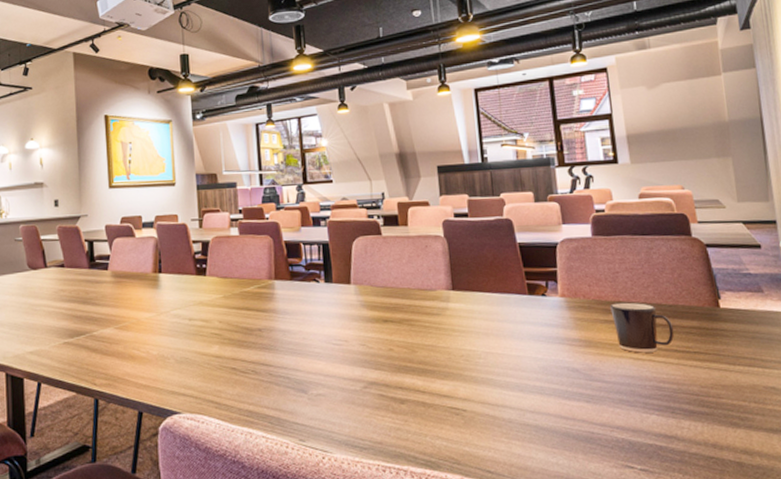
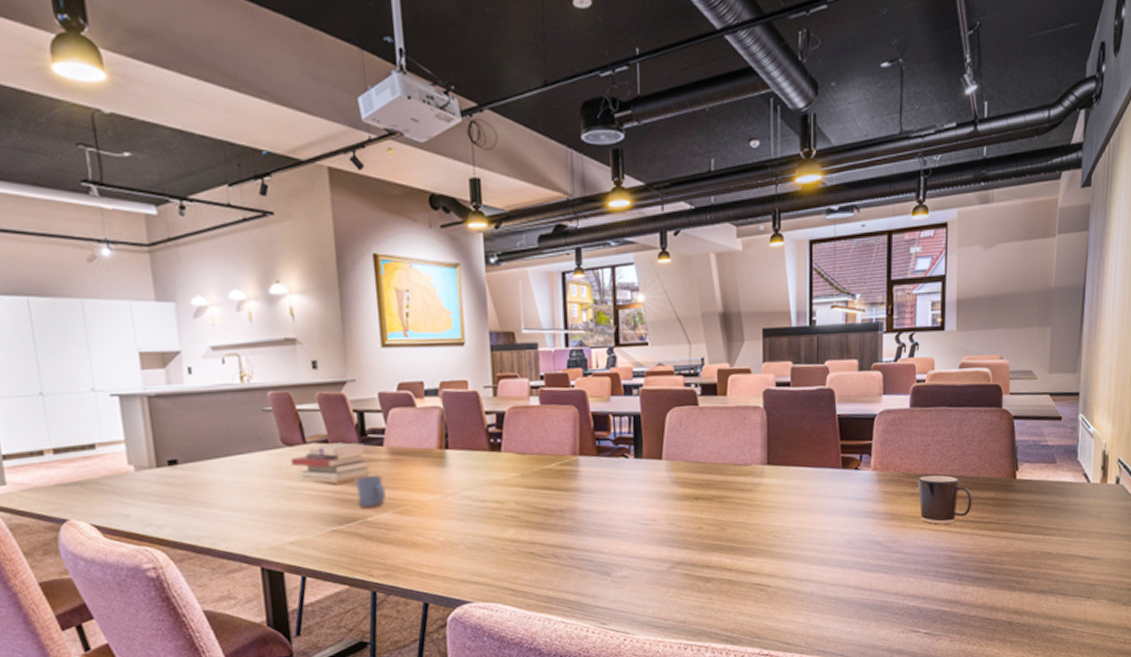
books: none [34,267,96,304] -> present [291,442,370,486]
mug: none [85,295,110,325] -> present [356,475,387,510]

